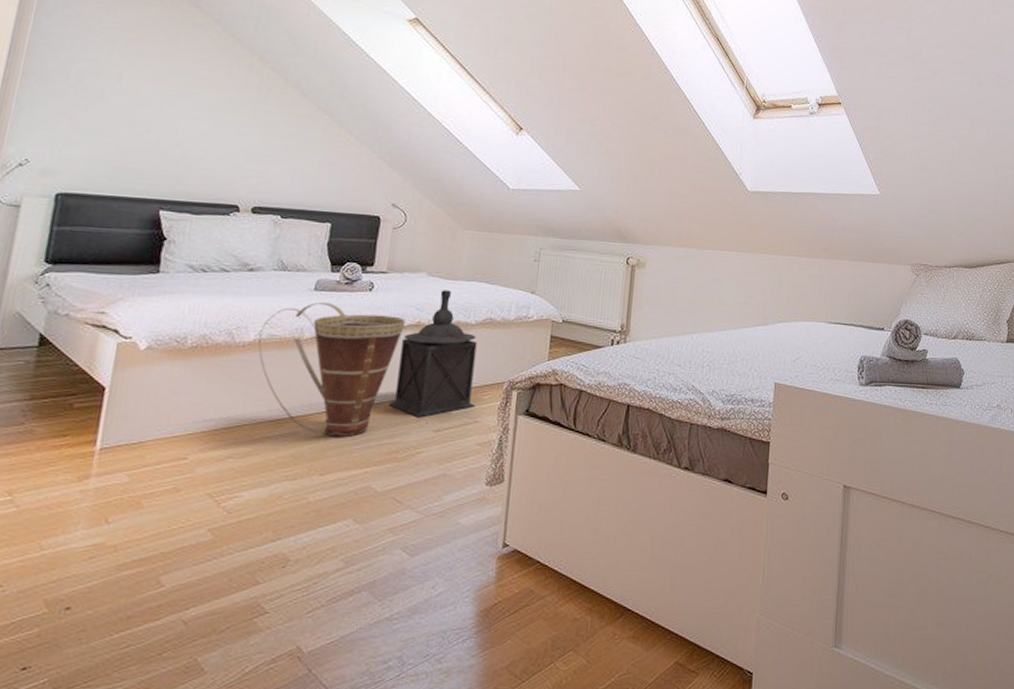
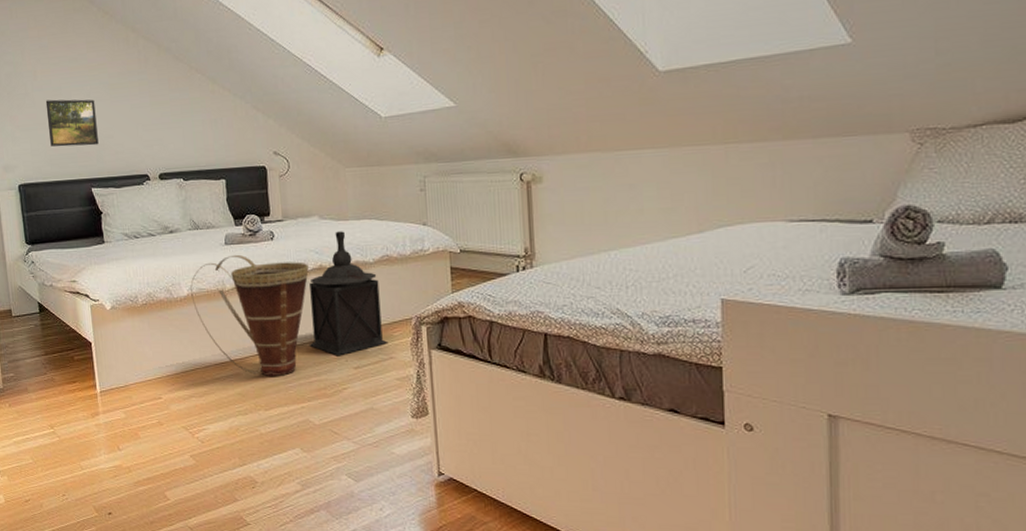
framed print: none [117,107,192,166] -> present [45,99,99,147]

